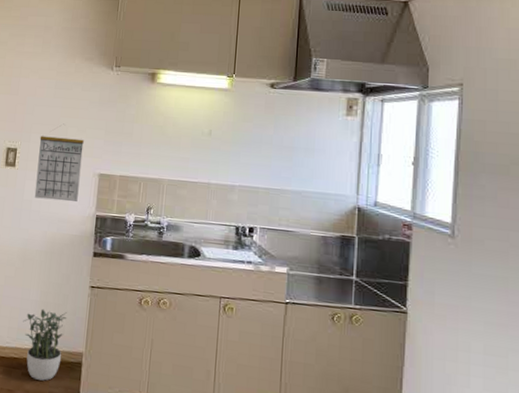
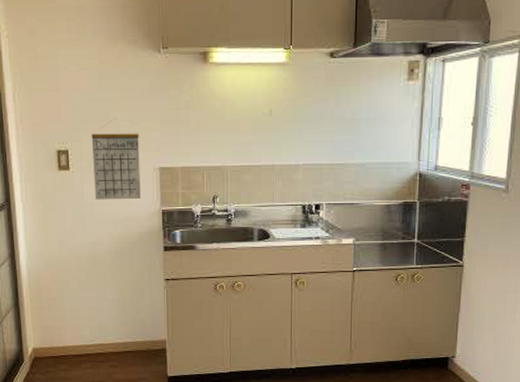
potted plant: present [23,308,67,381] -> none [103,306,145,369]

